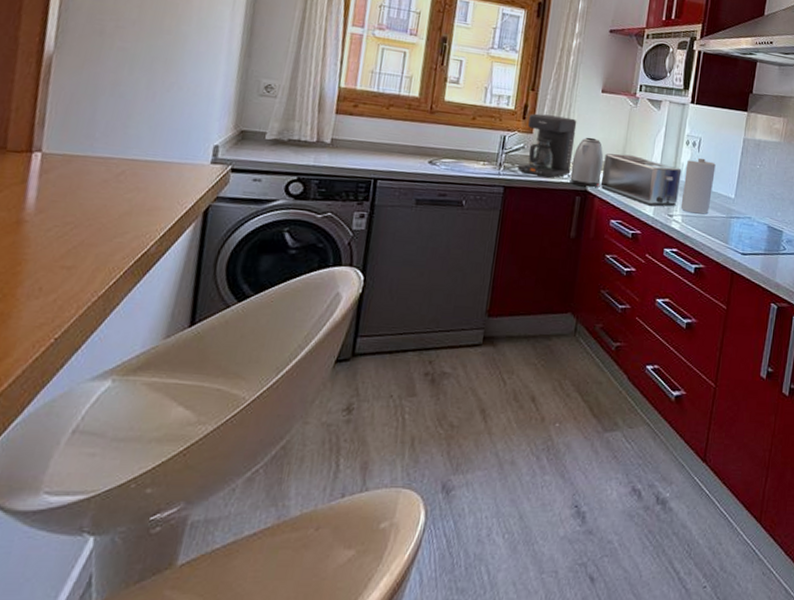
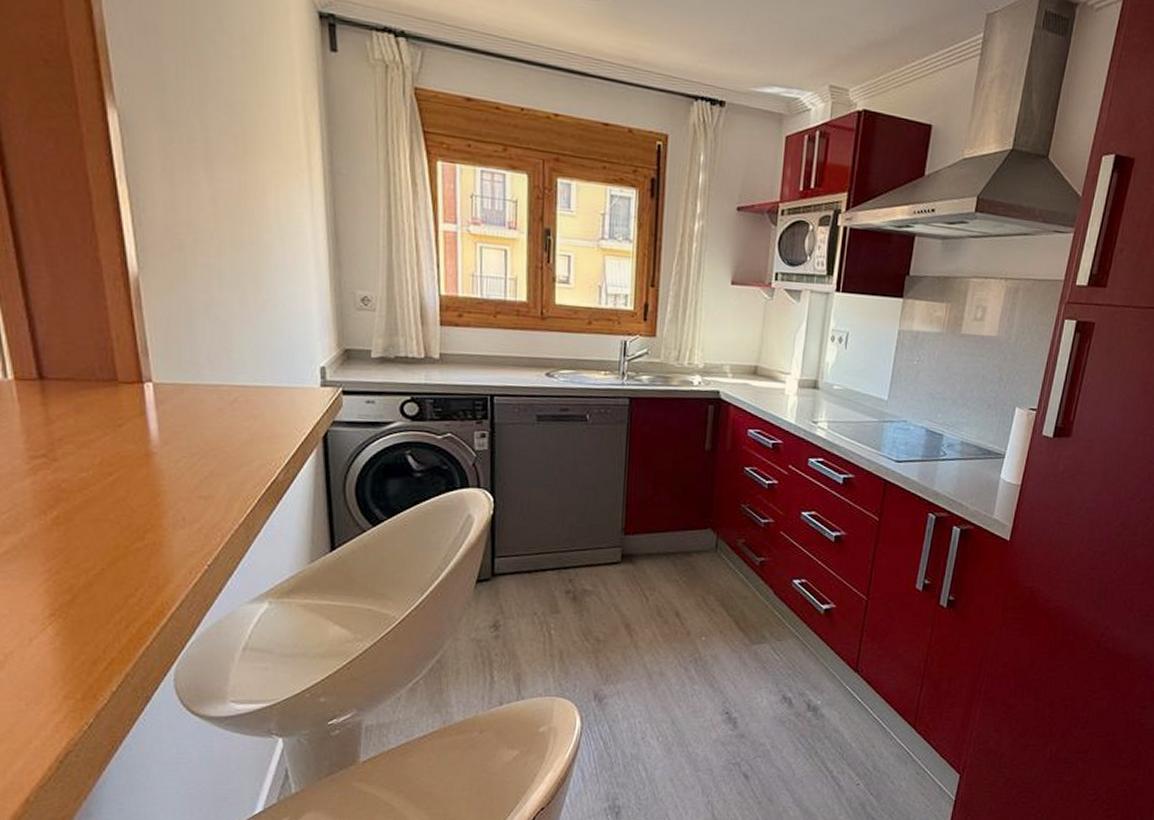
coffee maker: present [517,113,577,178] -> none [642,313,705,386]
kettle: present [569,137,604,188] -> none [701,337,737,395]
toaster: present [600,153,682,207] -> none [735,355,827,413]
paper towel holder: present [681,157,716,215] -> none [826,355,866,420]

